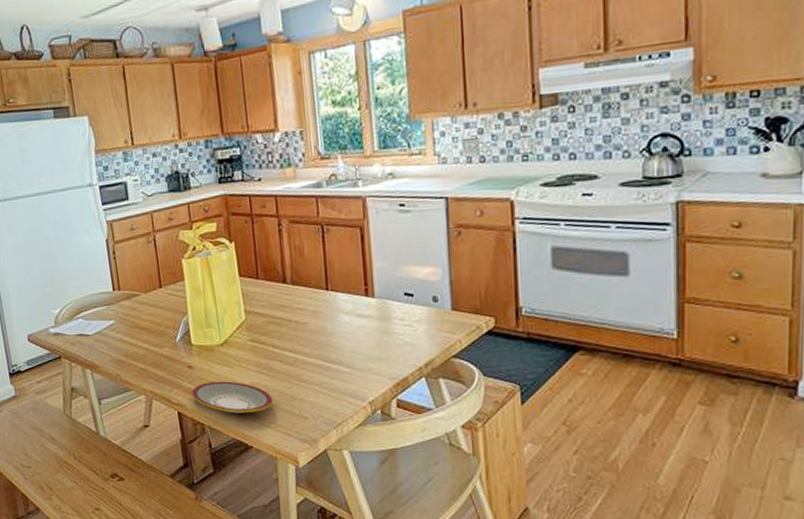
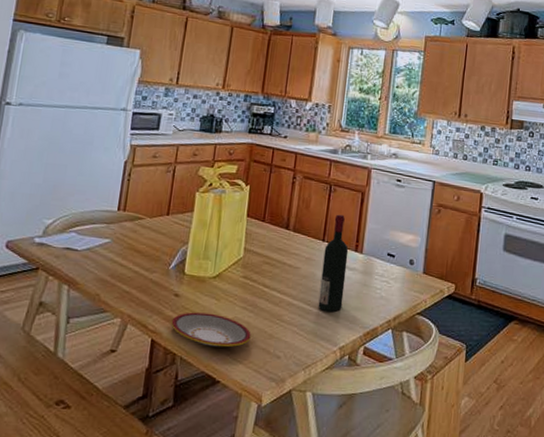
wine bottle: none [330,257,363,366] -> present [318,214,349,312]

